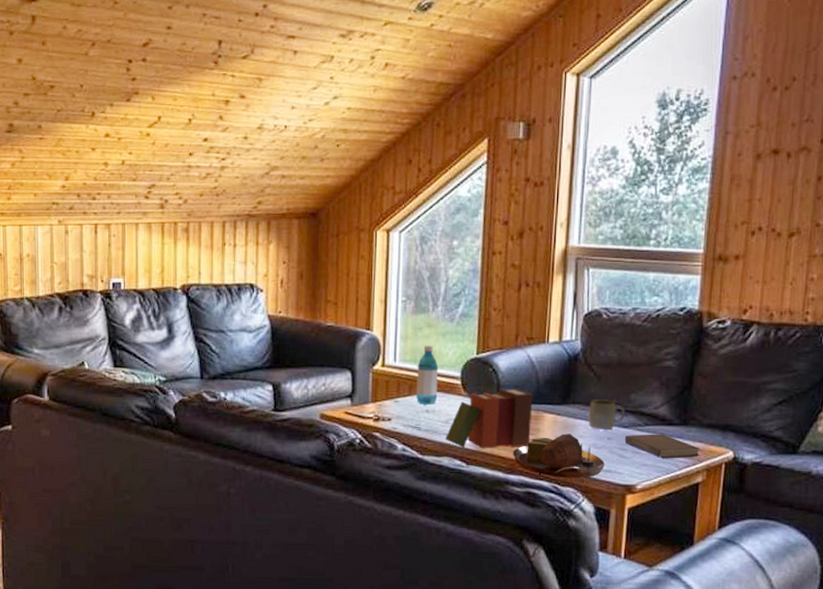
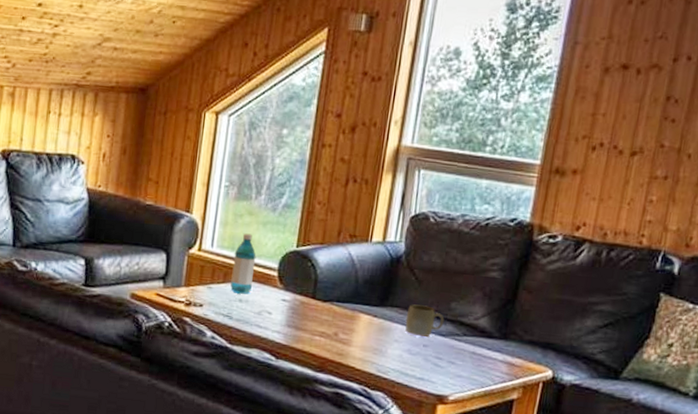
books: present [444,388,533,448] -> none [255,284,351,347]
serving tray: present [513,434,605,478] -> none [324,336,418,384]
book: present [624,434,700,459] -> none [440,344,519,373]

